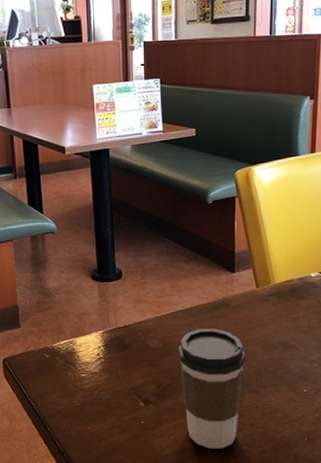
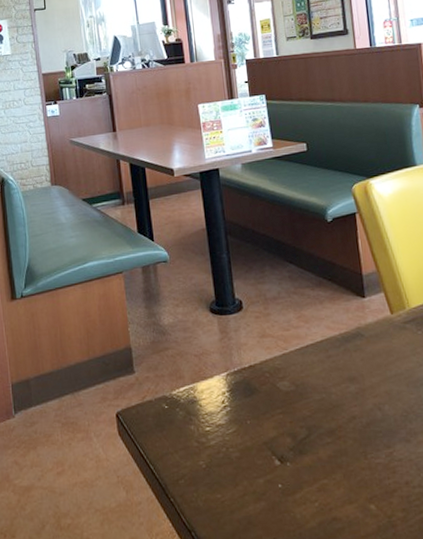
coffee cup: present [178,329,246,449] -> none [311,364,392,518]

